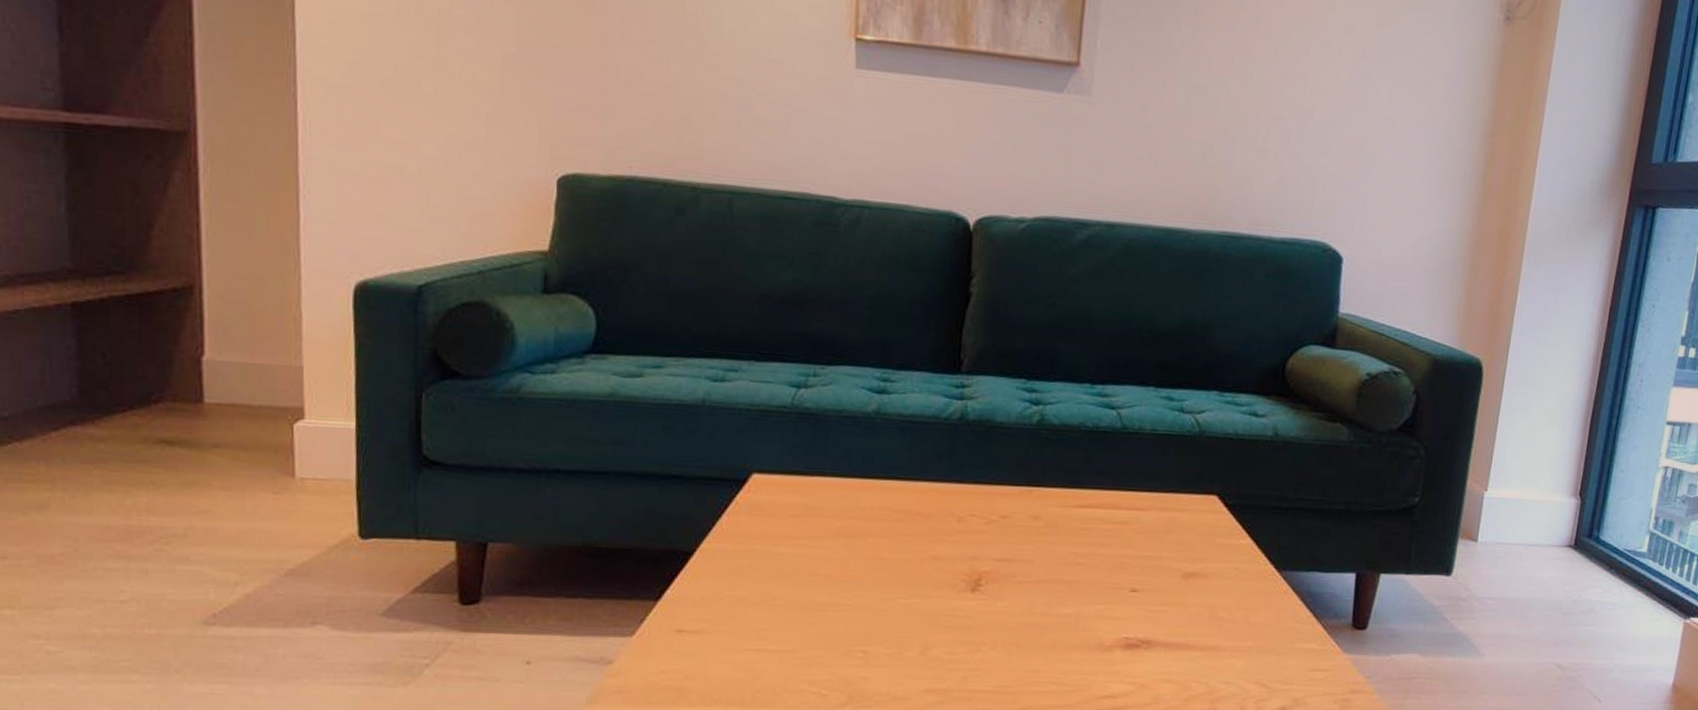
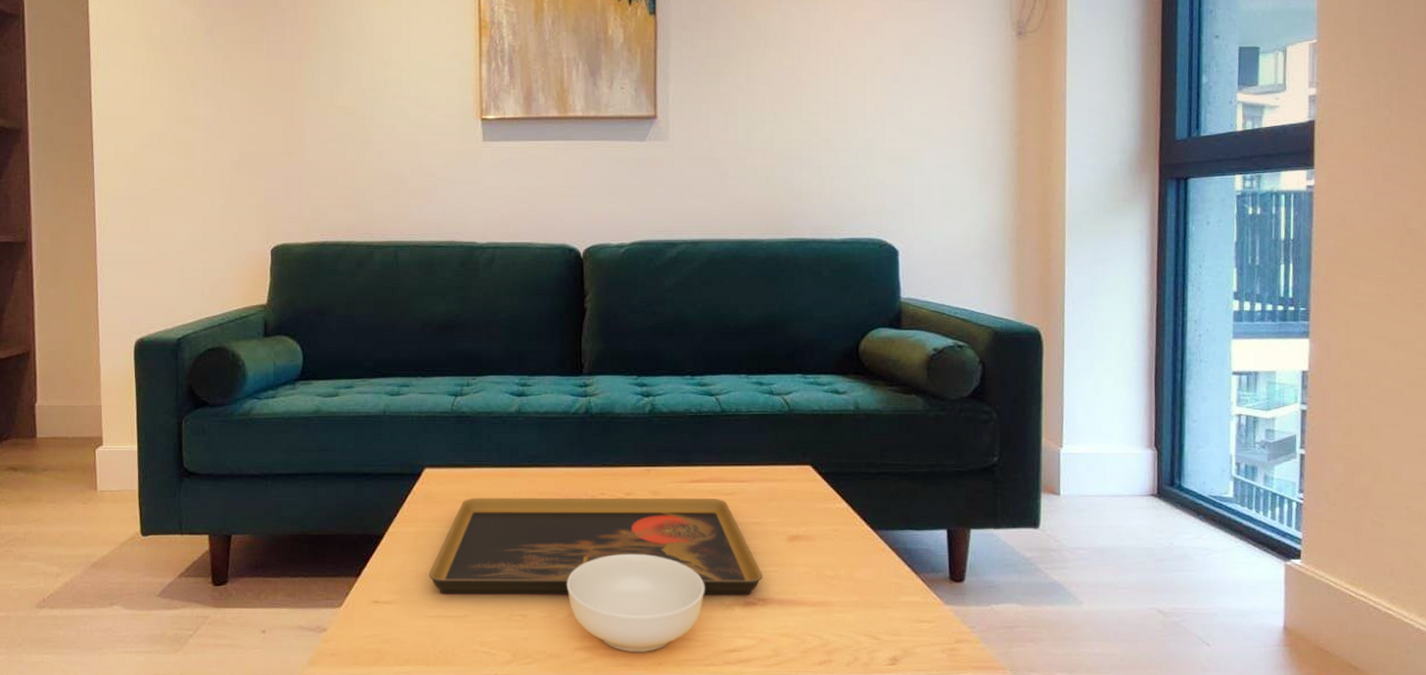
decorative tray: none [749,512,1150,636] -> present [428,497,762,595]
bowl: none [920,585,1084,697] -> present [566,553,705,653]

